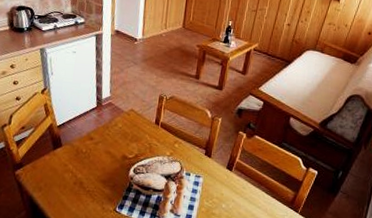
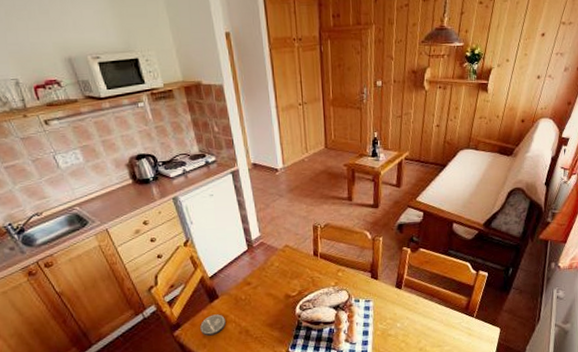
coaster: none [39,161,64,181] -> present [200,314,226,336]

